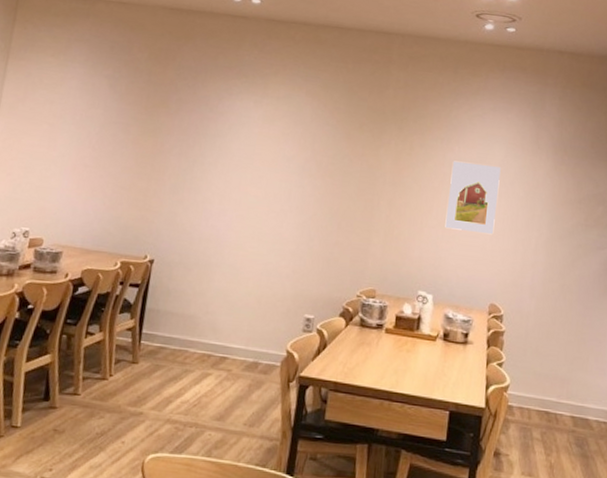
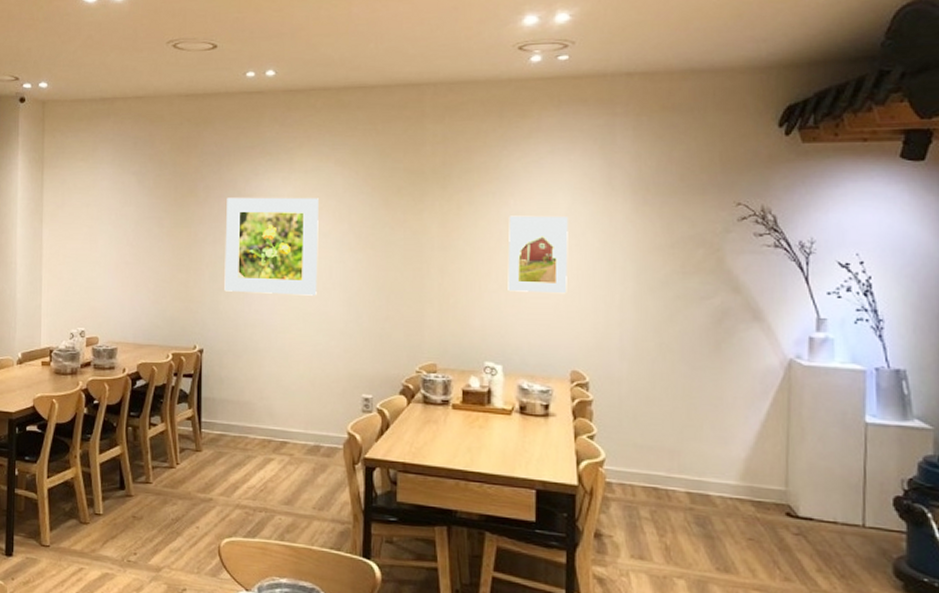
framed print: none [183,112,287,217] -> present [224,197,319,296]

